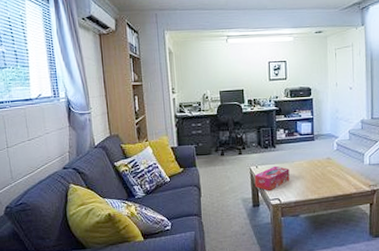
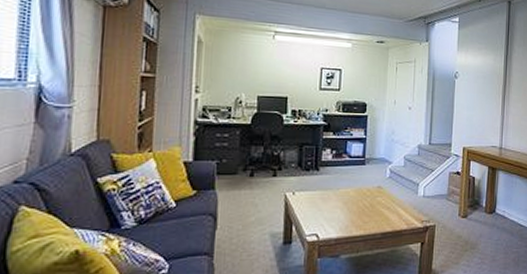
tissue box: present [254,165,290,192] -> none [288,193,333,225]

